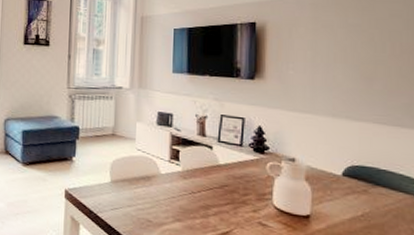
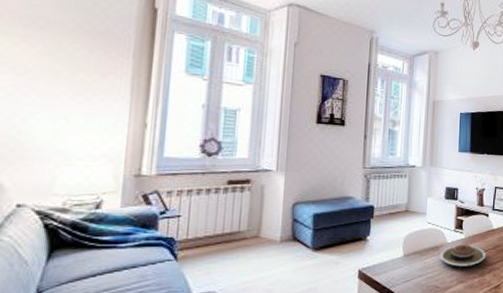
plate: none [152,177,209,204] -> present [440,244,486,267]

